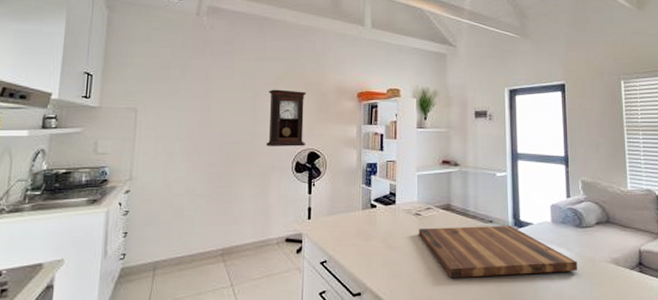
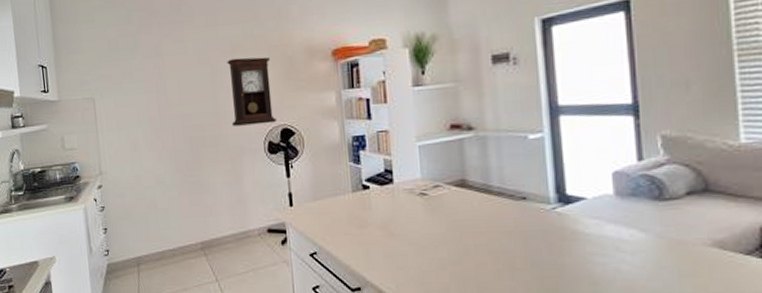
cutting board: present [418,225,577,279] -> none [425,201,657,271]

